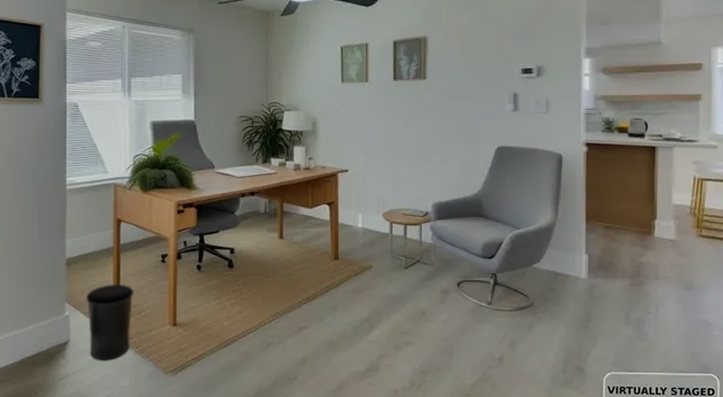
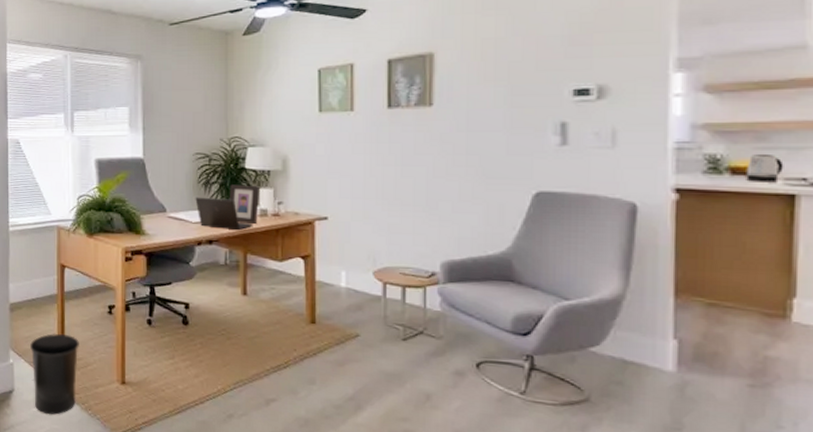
laptop: none [240,154,289,183] -> present [195,197,253,231]
picture frame: none [268,143,294,177] -> present [229,184,259,224]

